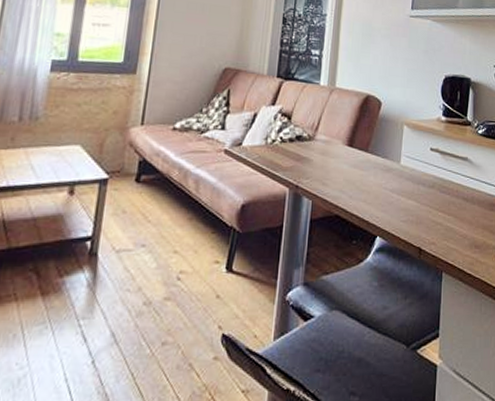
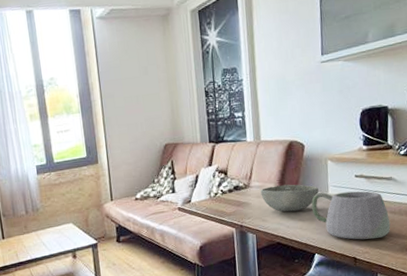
bowl: none [326,143,390,179] -> present [260,184,319,212]
mug: none [380,161,462,227] -> present [311,191,391,240]

